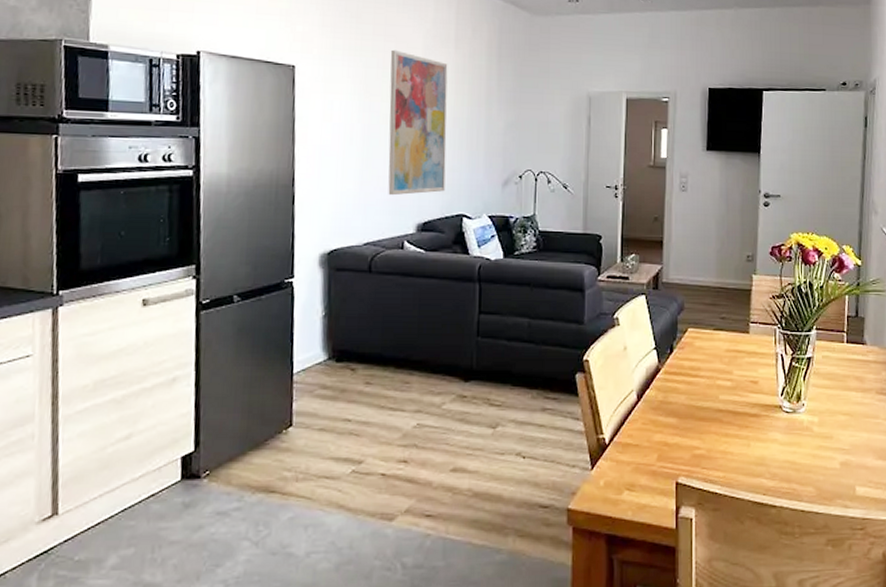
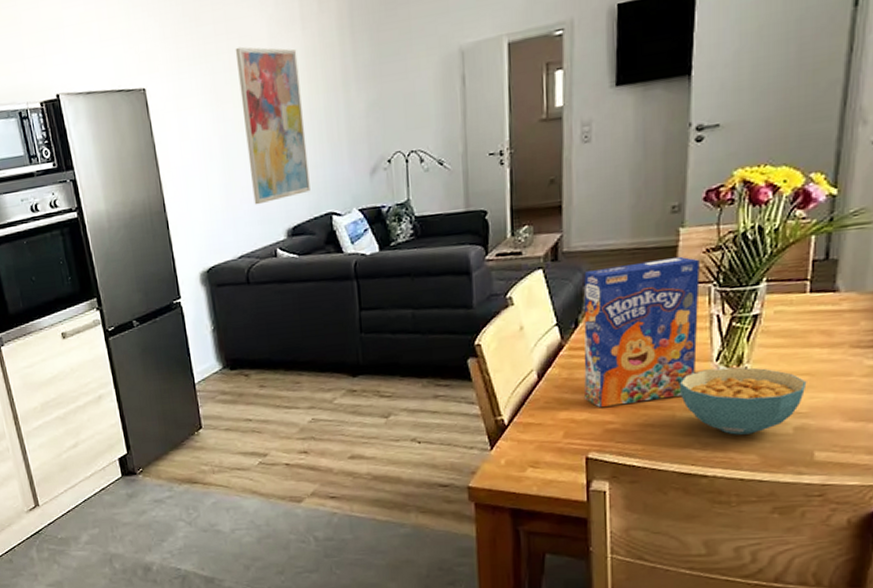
cereal box: none [677,299,768,433] -> present [584,256,700,408]
cereal bowl: none [753,403,848,467] -> present [679,367,807,435]

